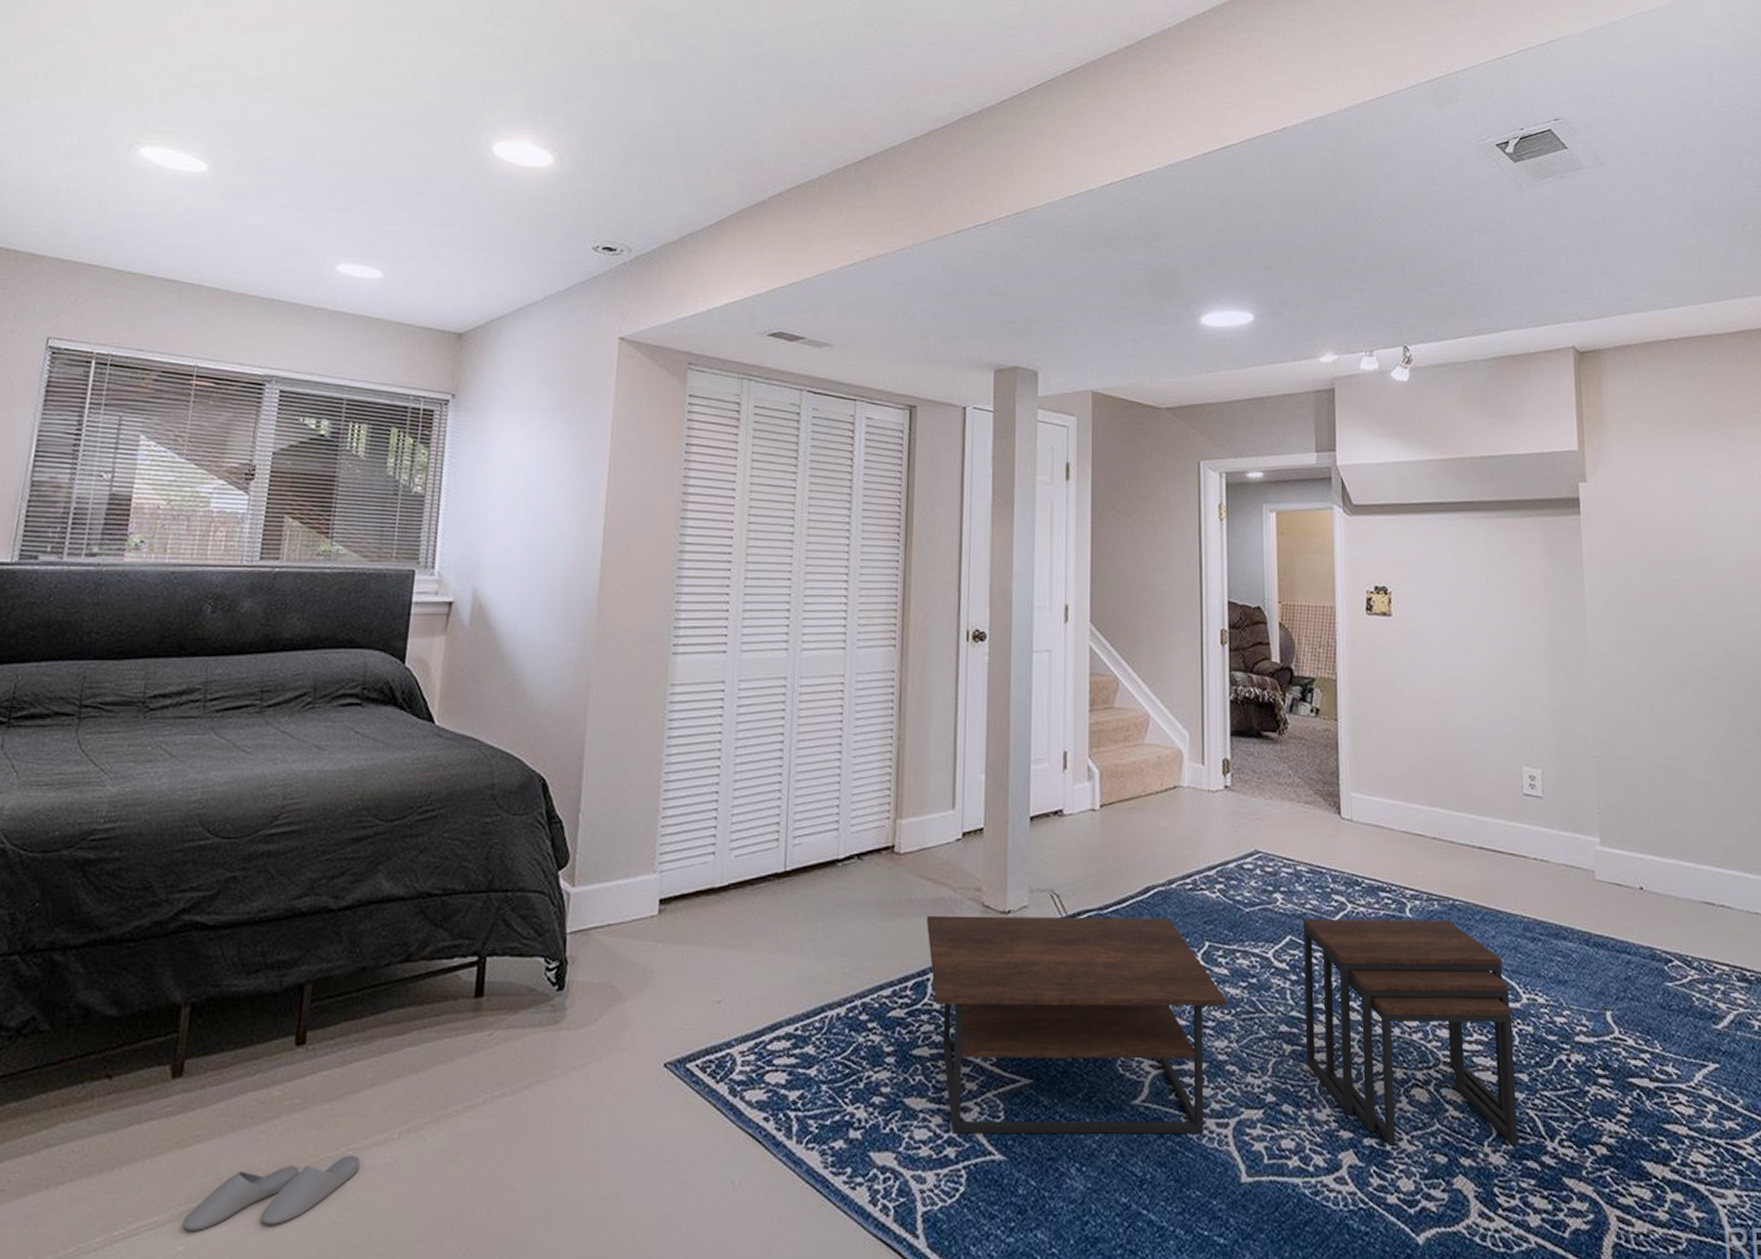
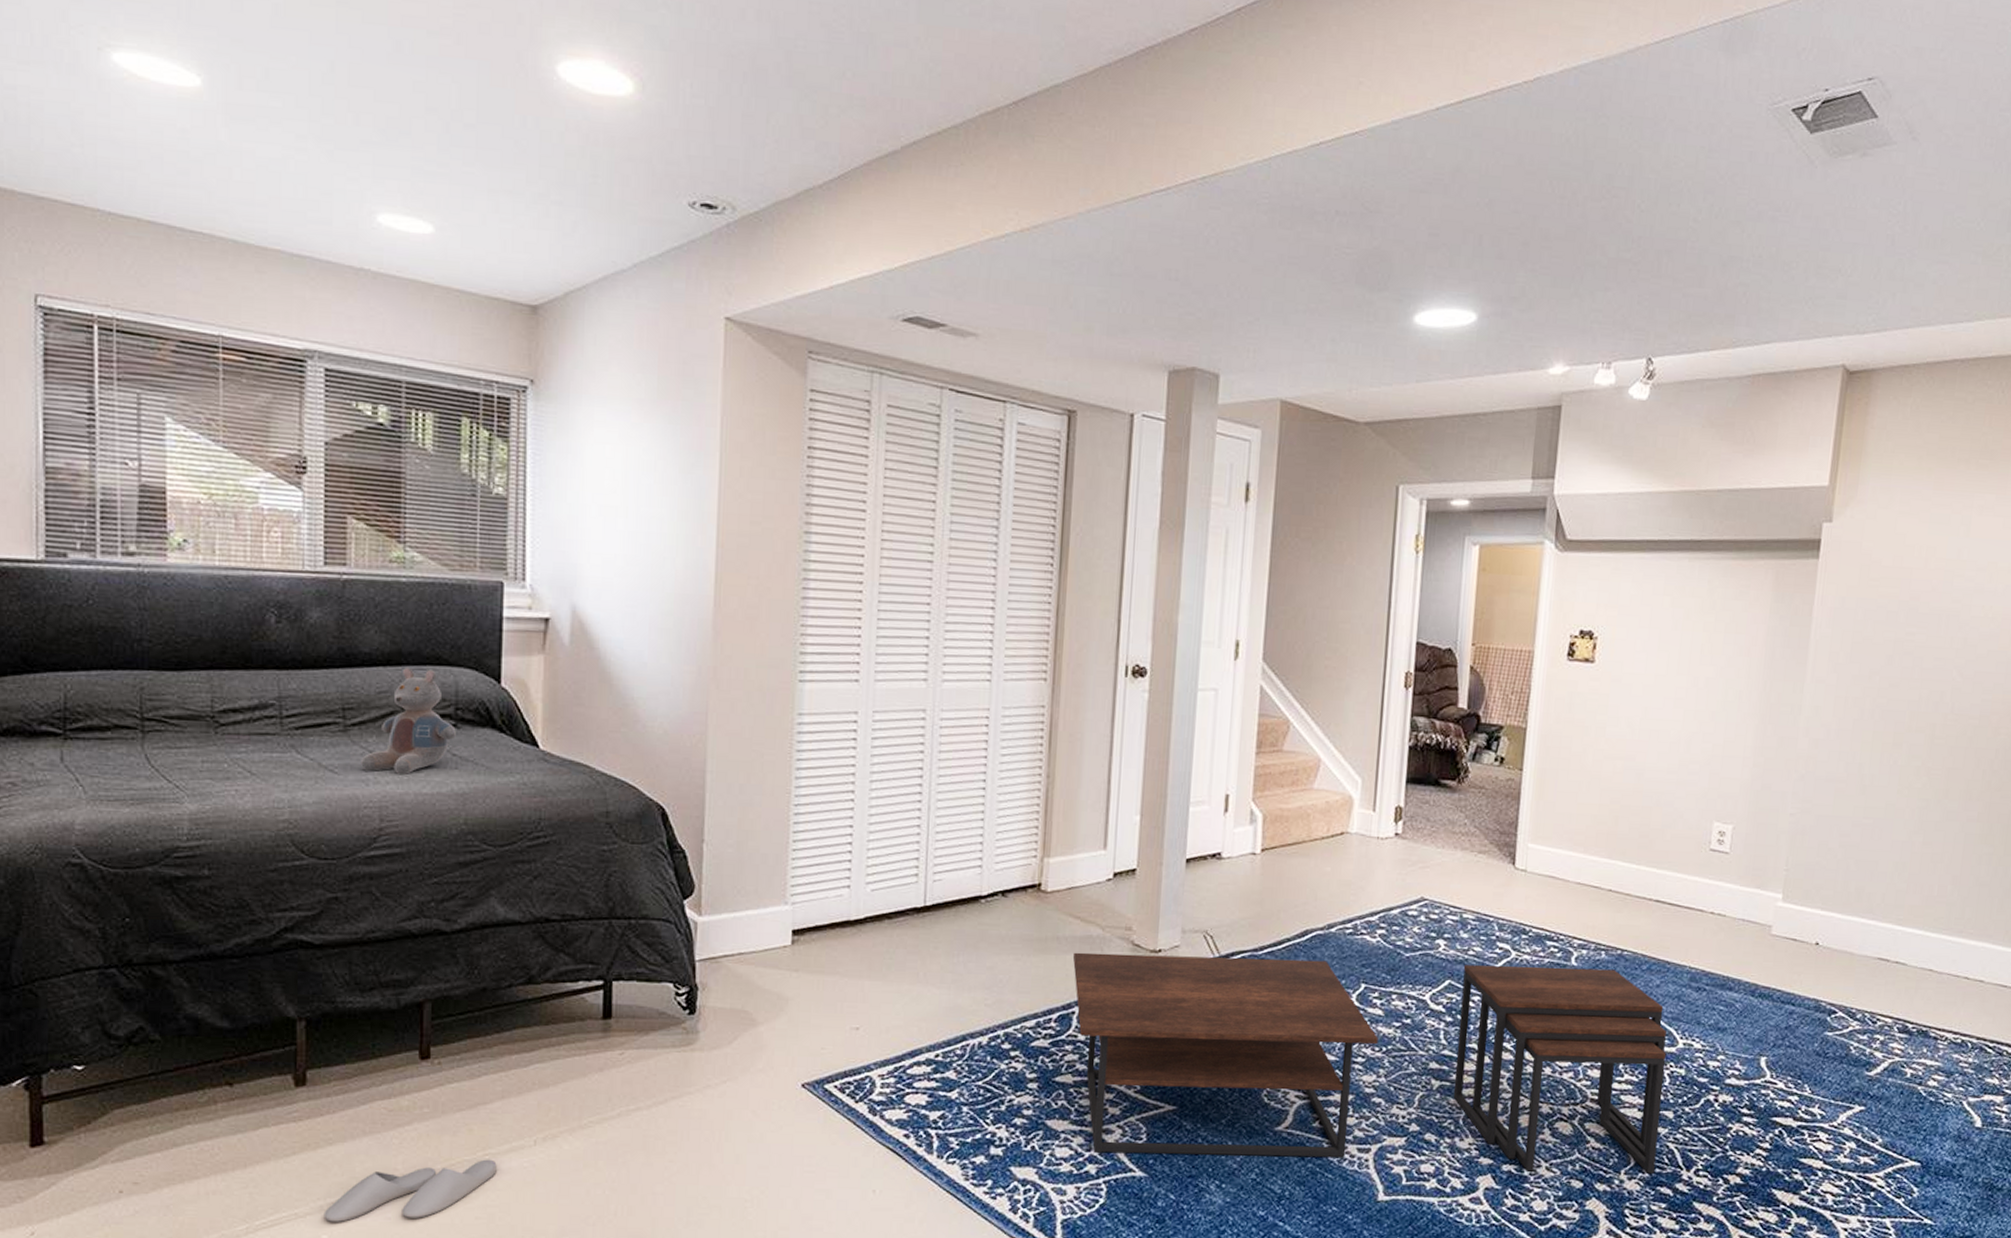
stuffed animal: none [271,650,361,754] -> present [361,667,456,776]

